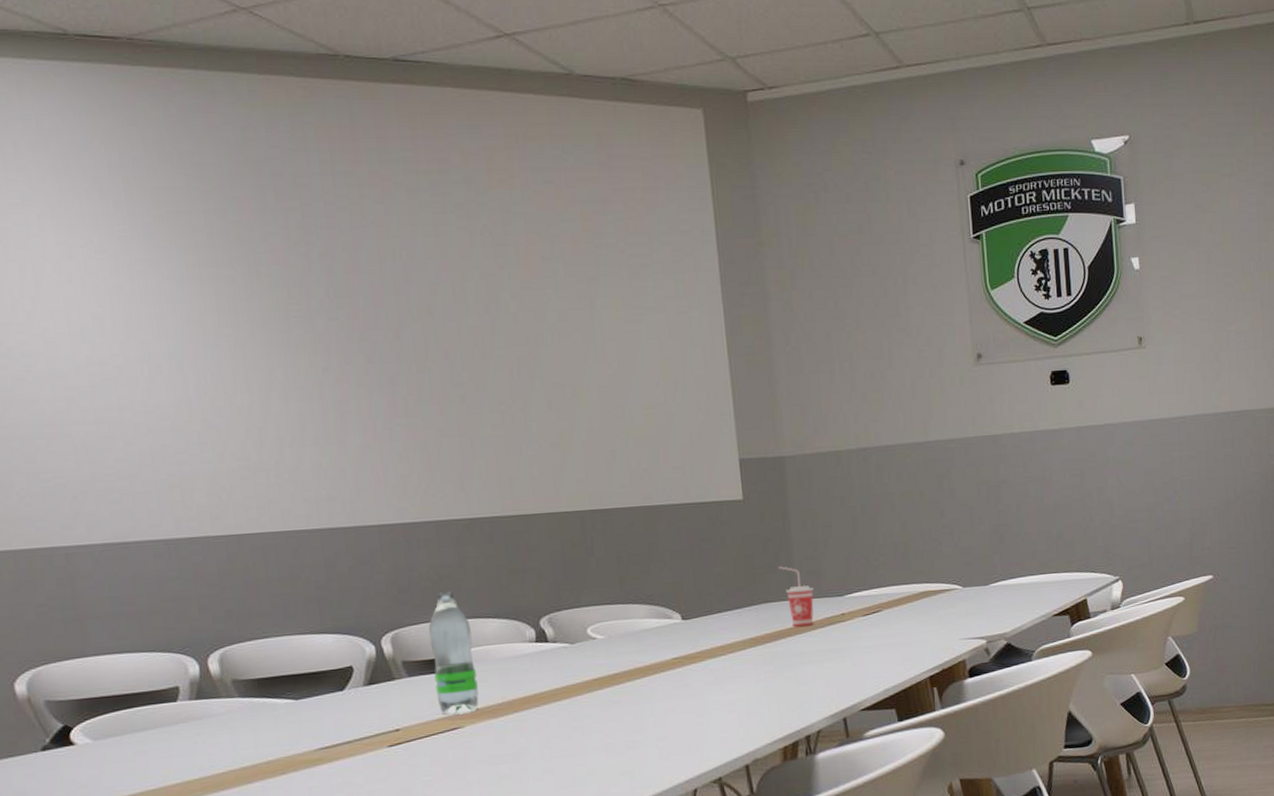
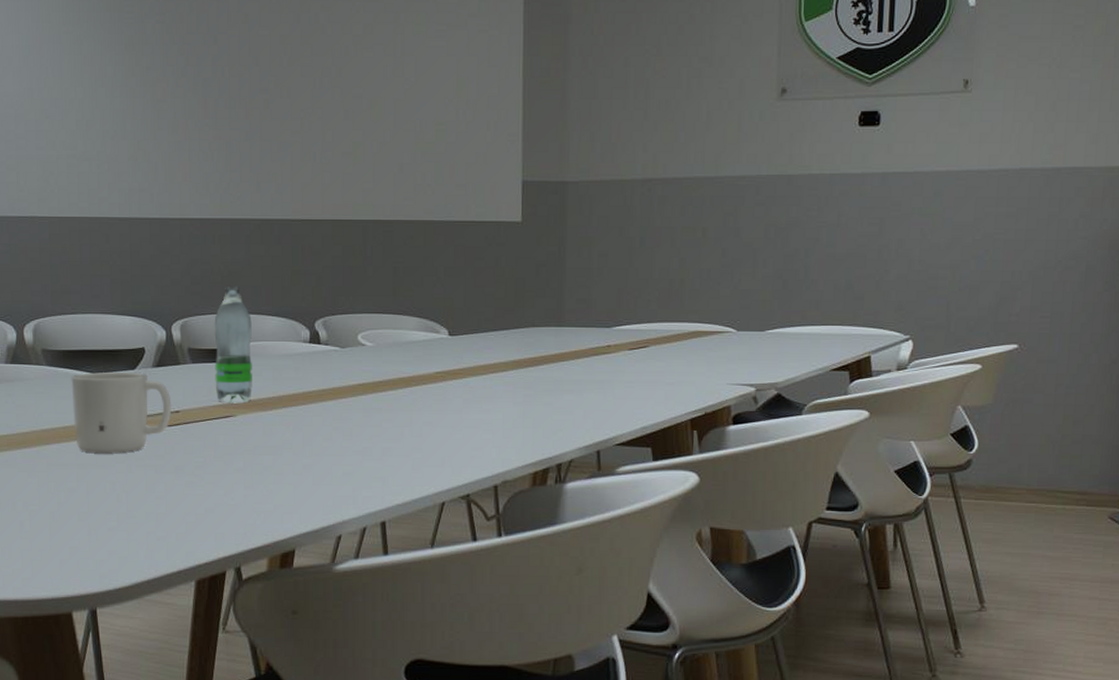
mug: none [270,693,391,786] -> present [71,372,172,453]
beverage cup: present [779,566,814,628] -> none [549,292,582,355]

